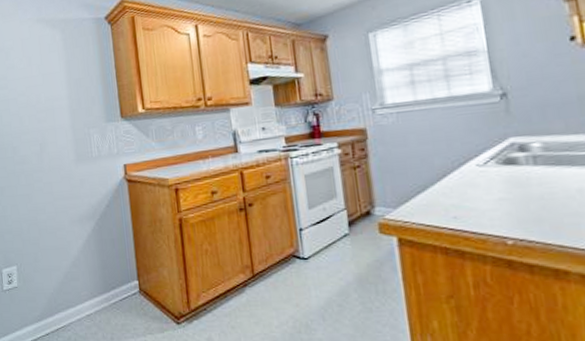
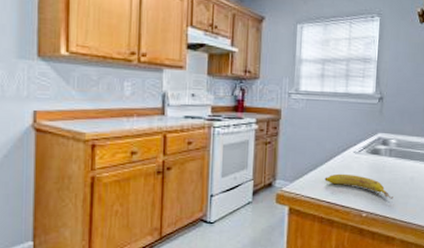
fruit: none [440,192,554,220] -> present [324,173,393,199]

